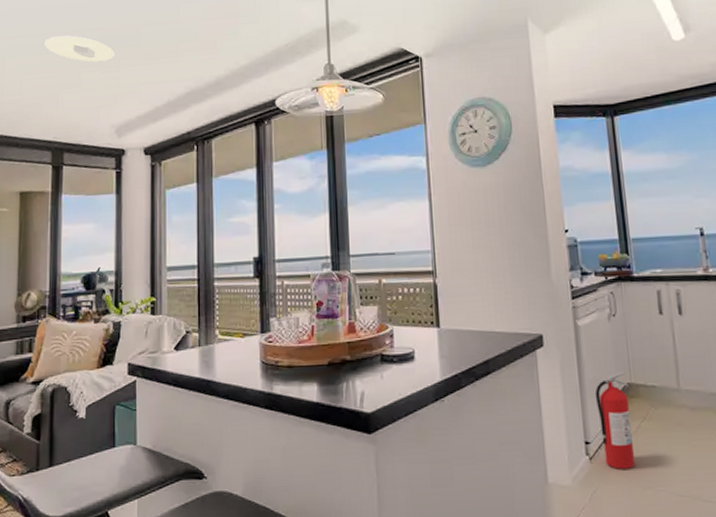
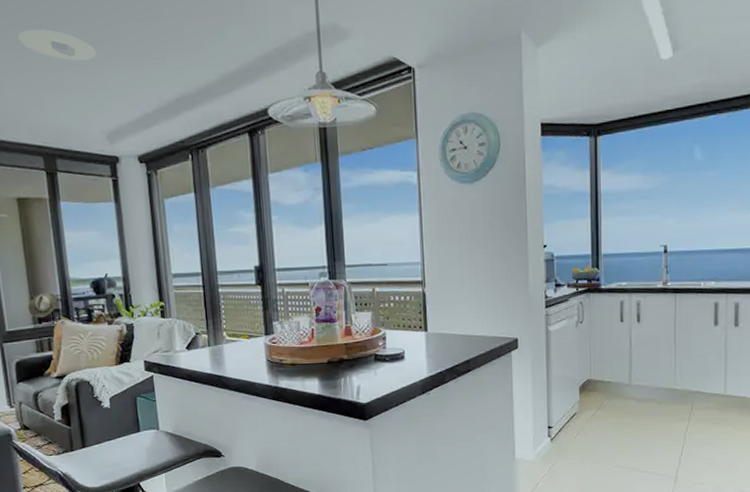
fire extinguisher: present [595,371,635,469] -> none [559,369,588,448]

